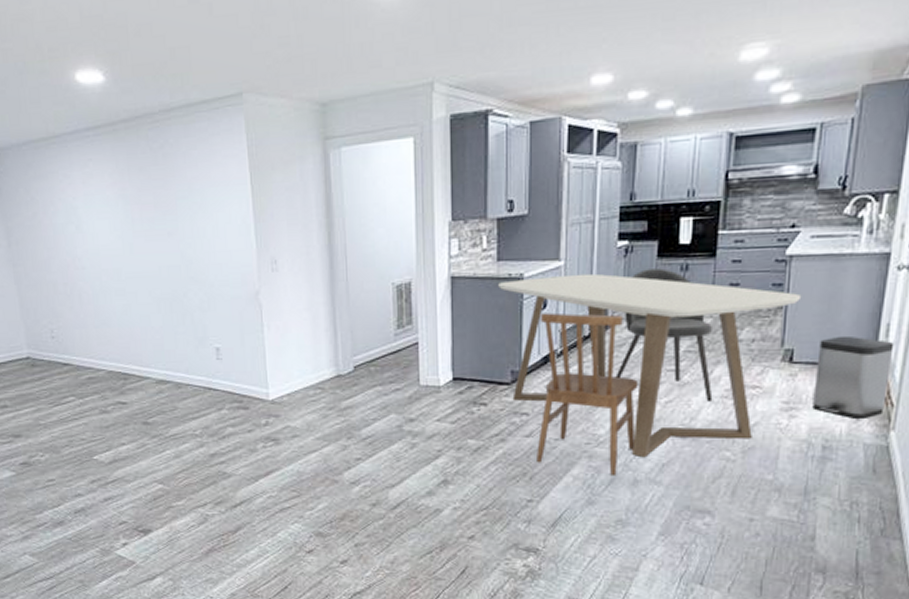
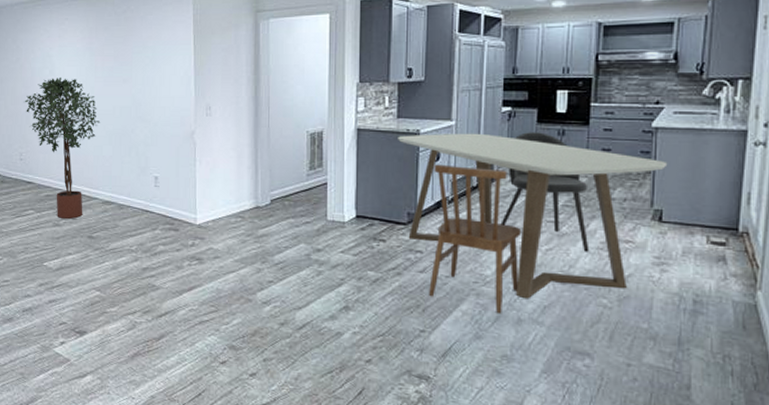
potted tree: none [48,233,145,404] -> present [24,76,101,219]
pedal bin: present [812,335,895,420] -> none [682,200,756,279]

